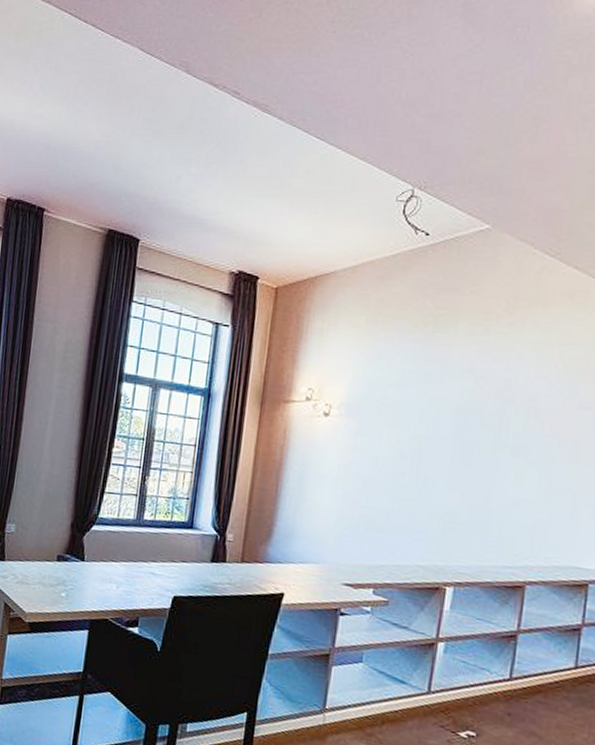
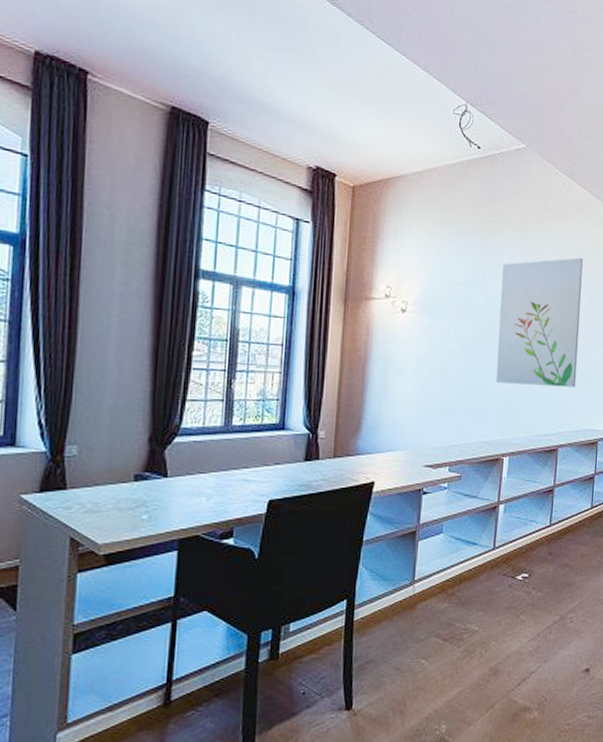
wall art: none [439,352,572,513] -> present [496,257,583,388]

